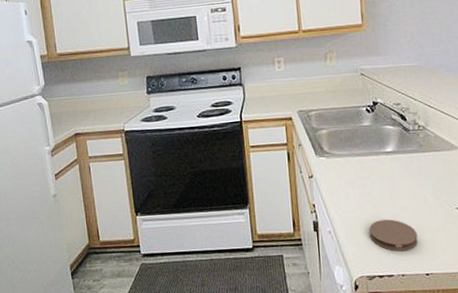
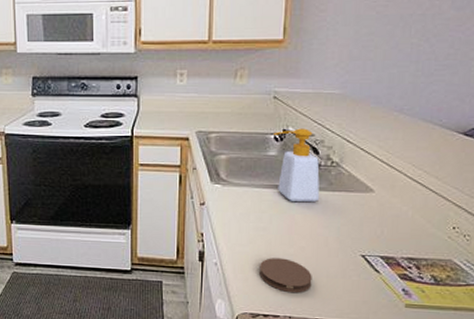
soap bottle: none [364,99,413,165] -> present [273,128,320,202]

